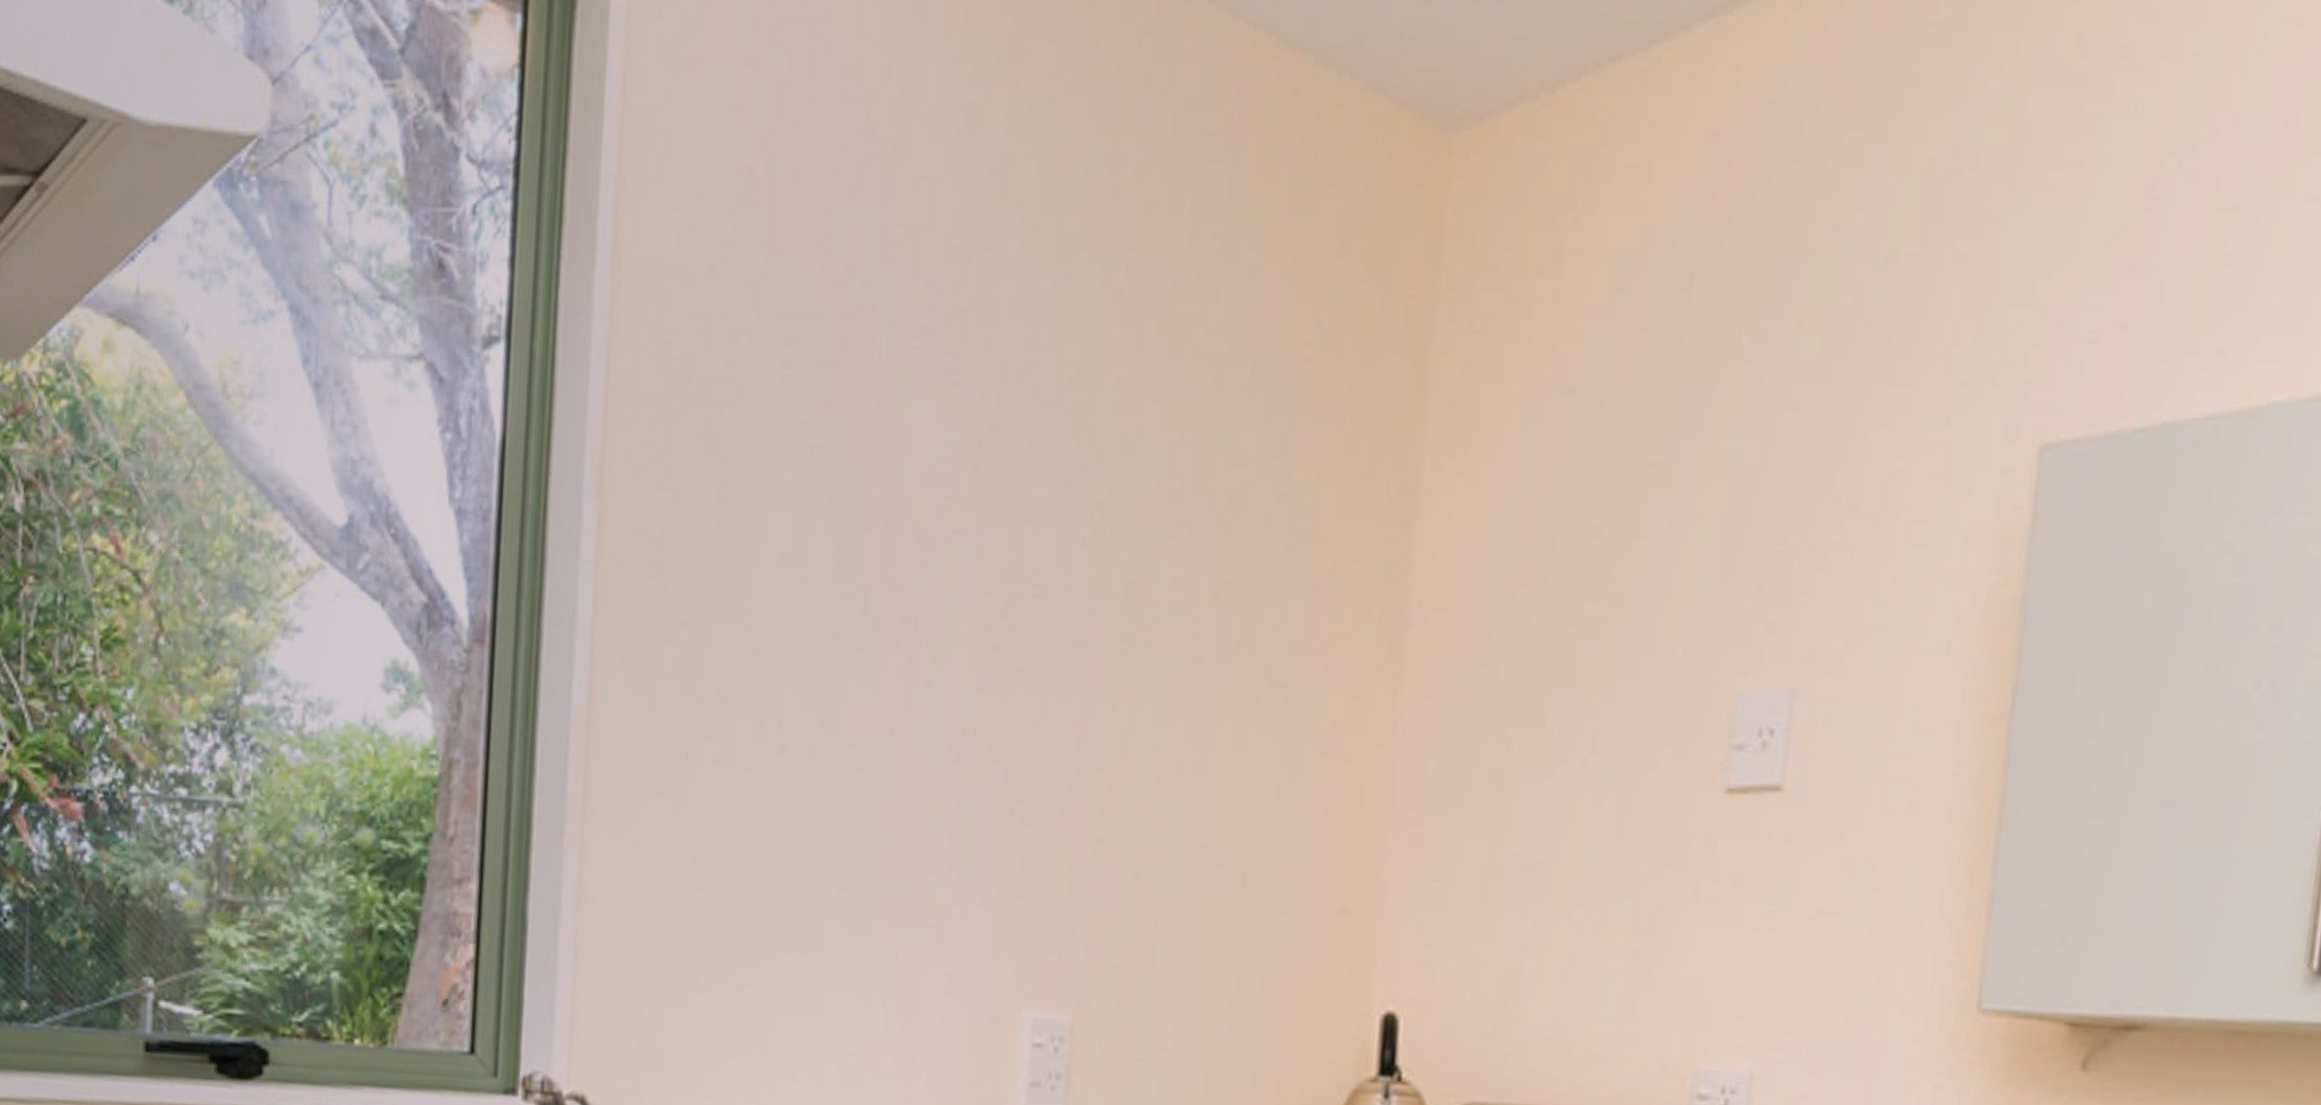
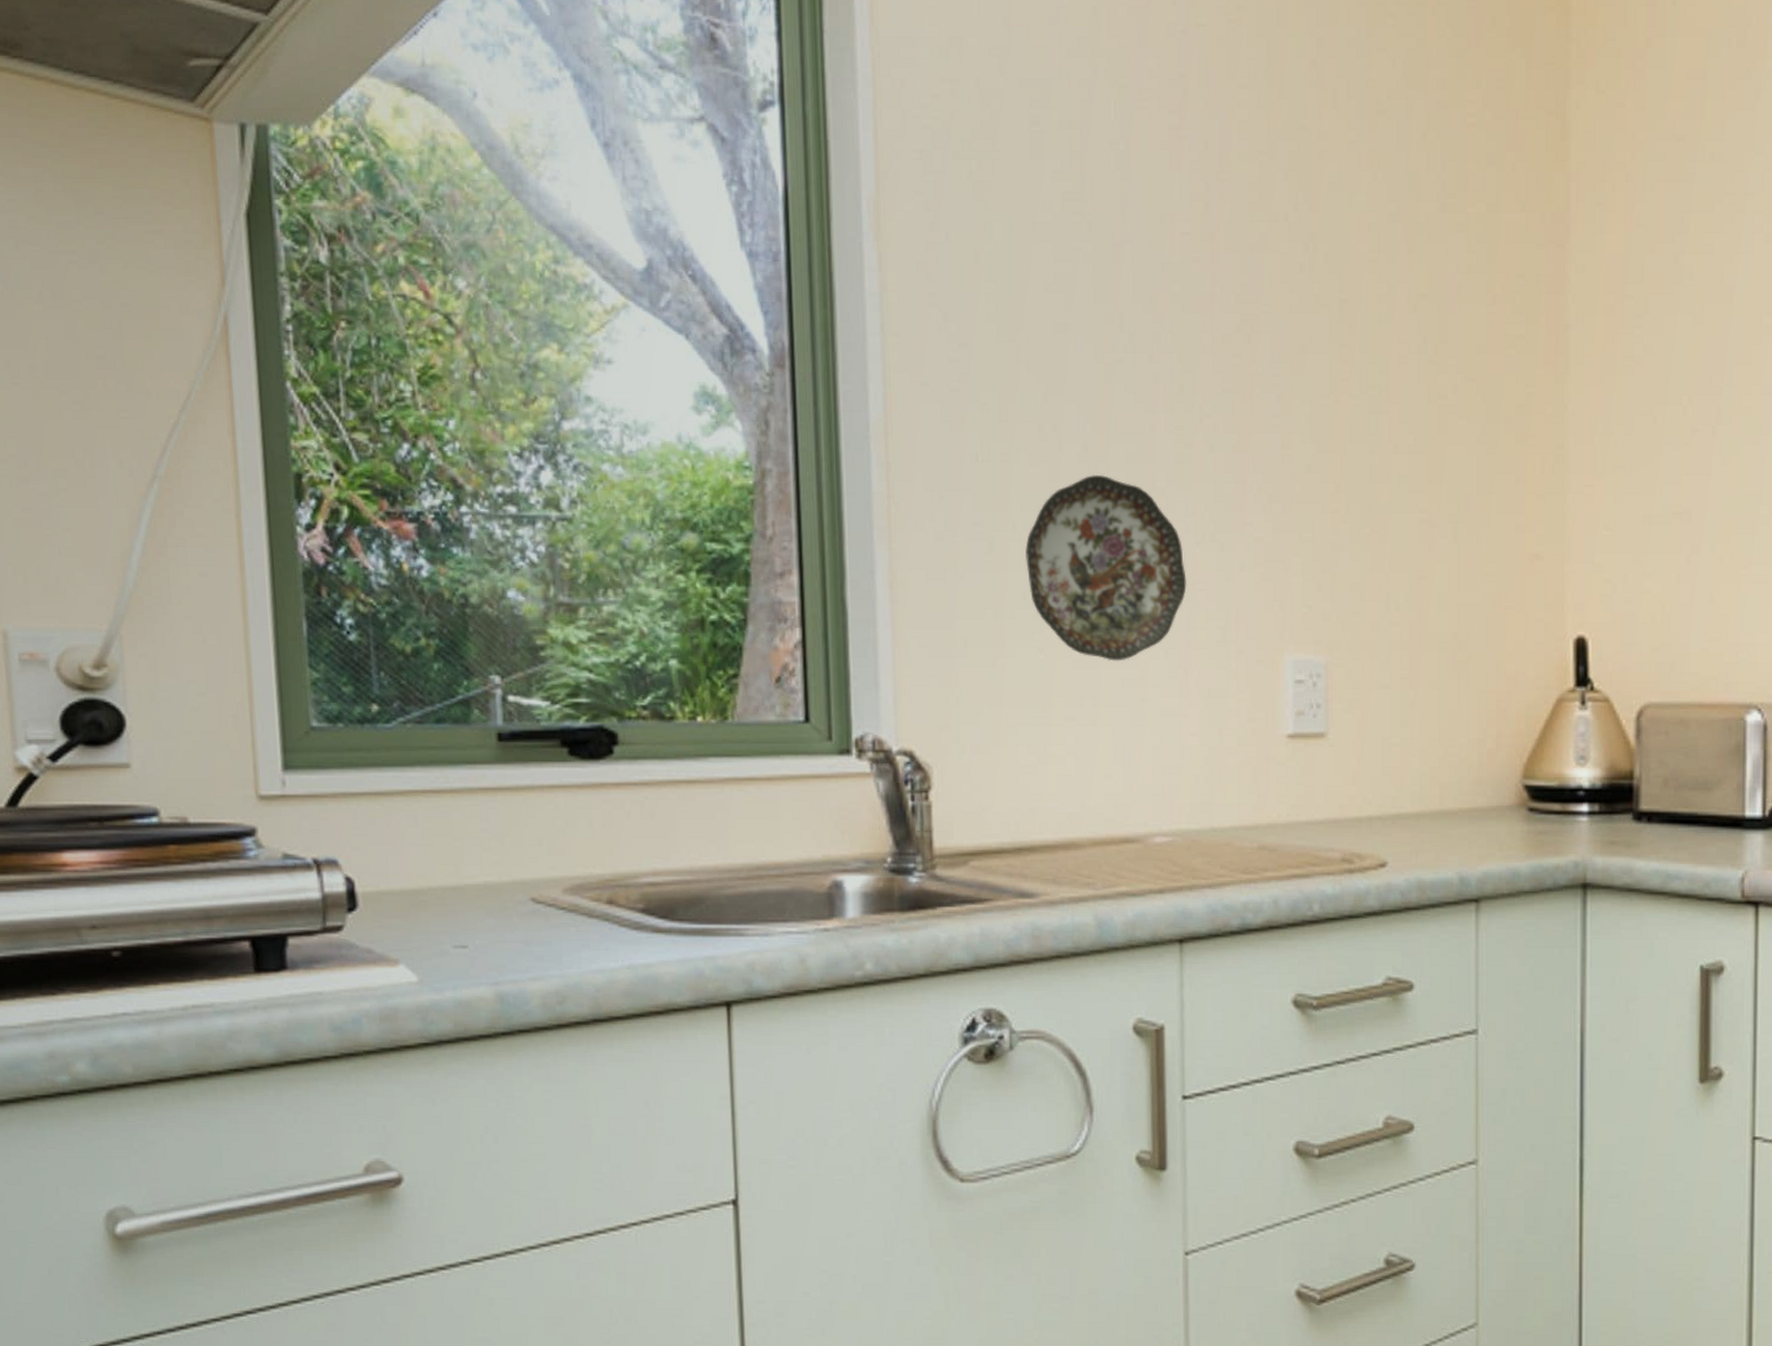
decorative plate: none [731,782,915,1007] -> present [1025,474,1187,661]

